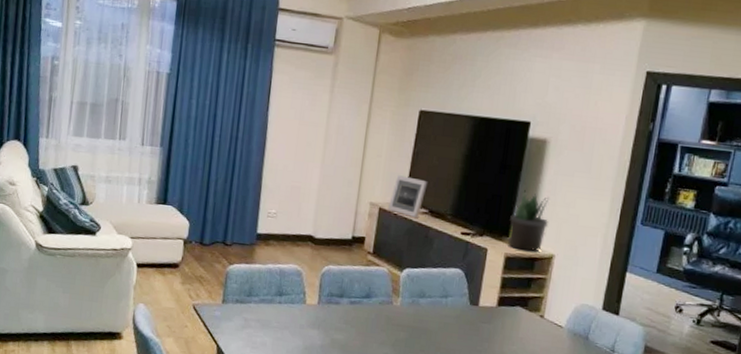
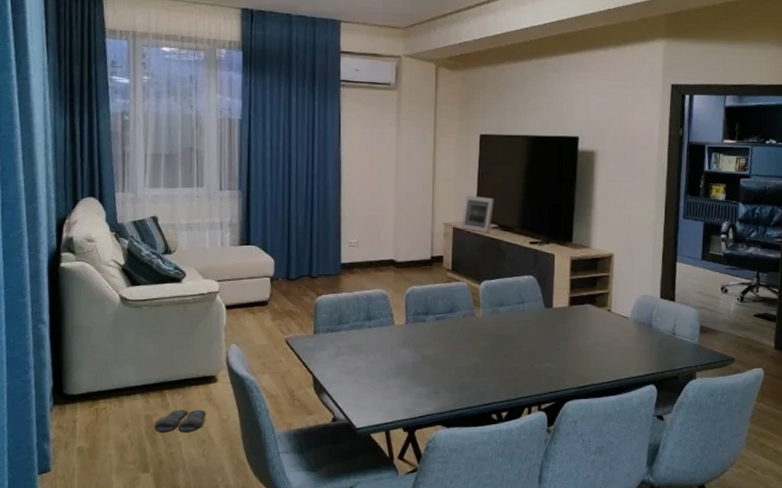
planter: present [507,190,549,252] -> none [571,198,604,253]

